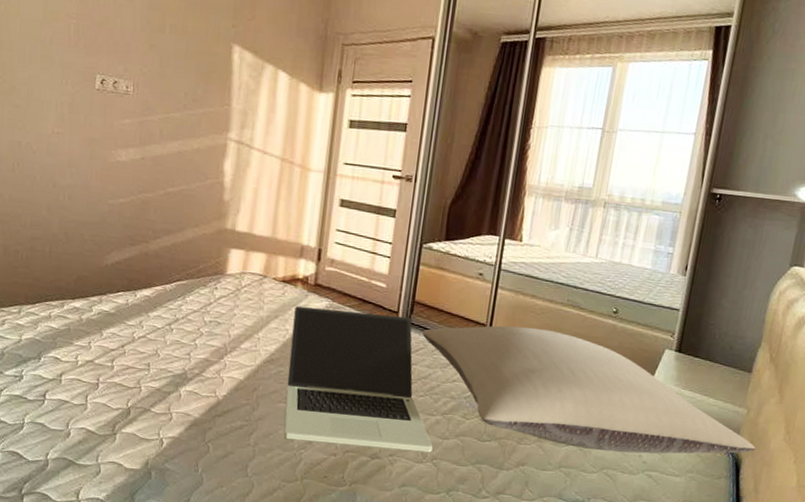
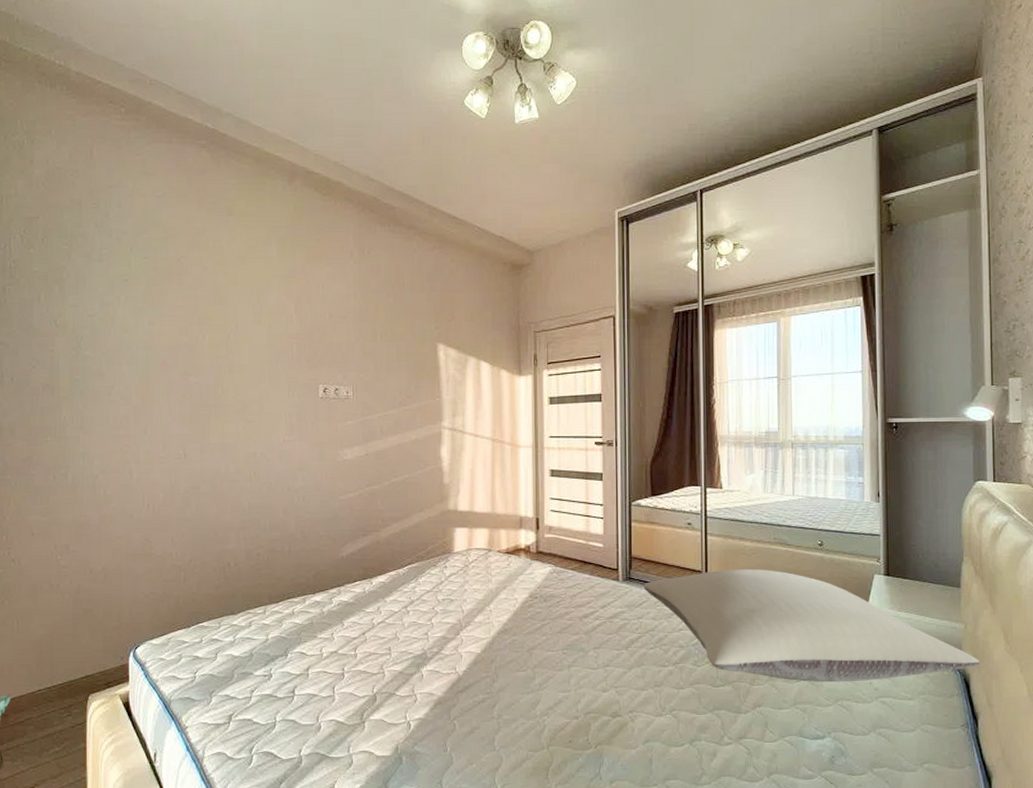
laptop: present [284,306,433,453] -> none [521,573,670,708]

